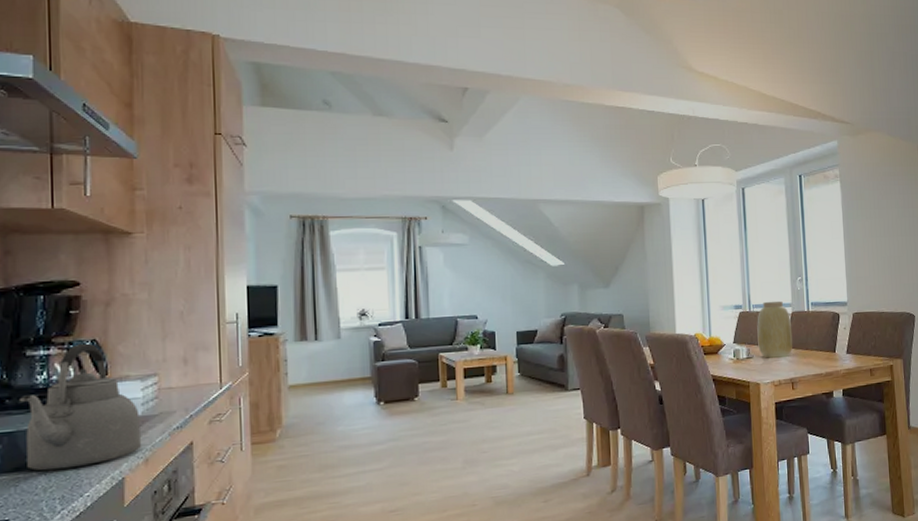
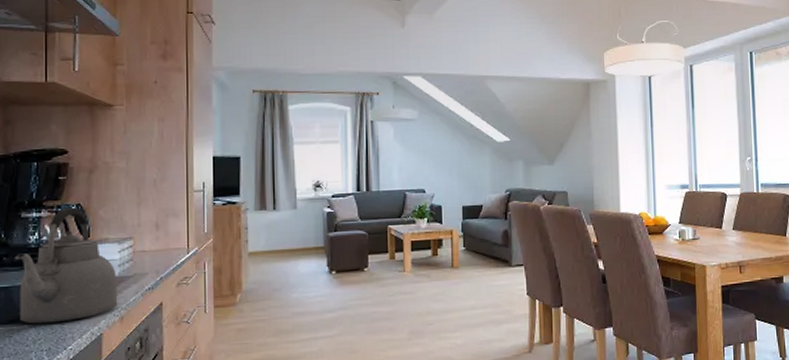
vase: present [757,300,793,358] -> none [703,181,741,240]

